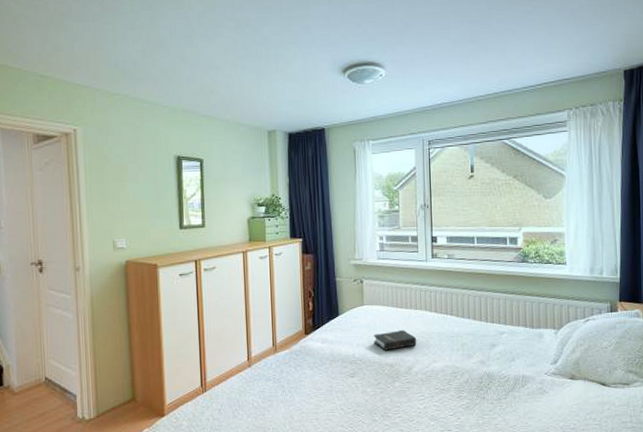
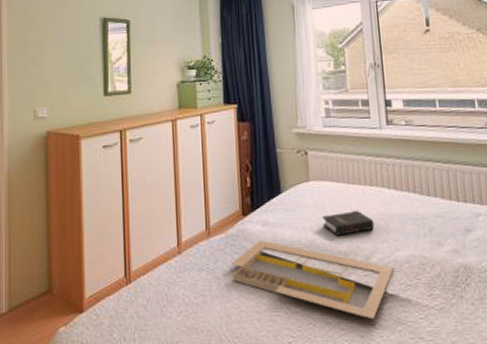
serving tray: none [295,355,431,417] -> present [232,240,394,320]

